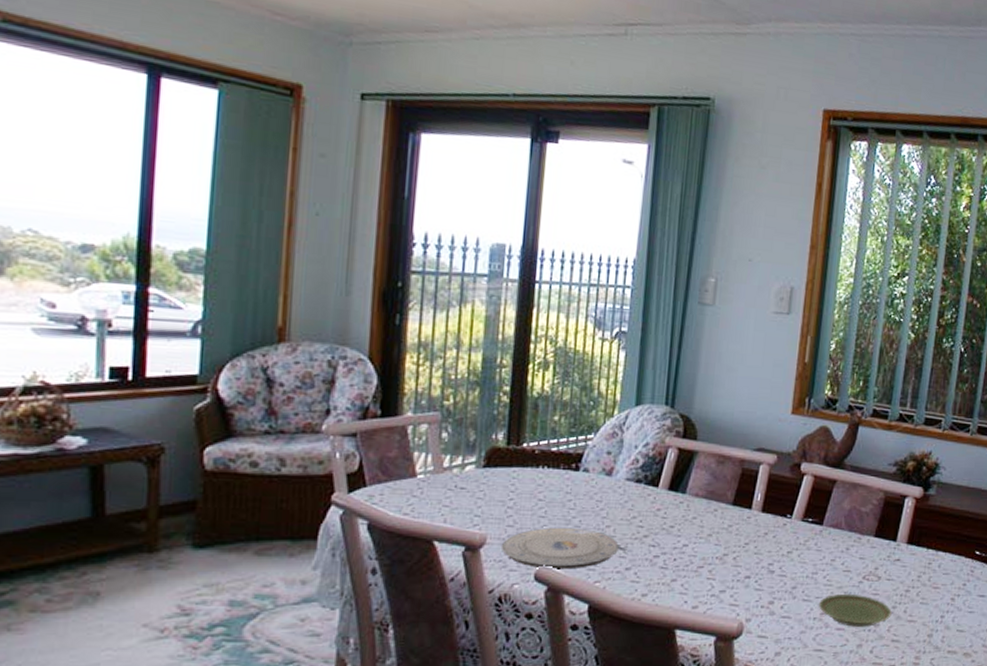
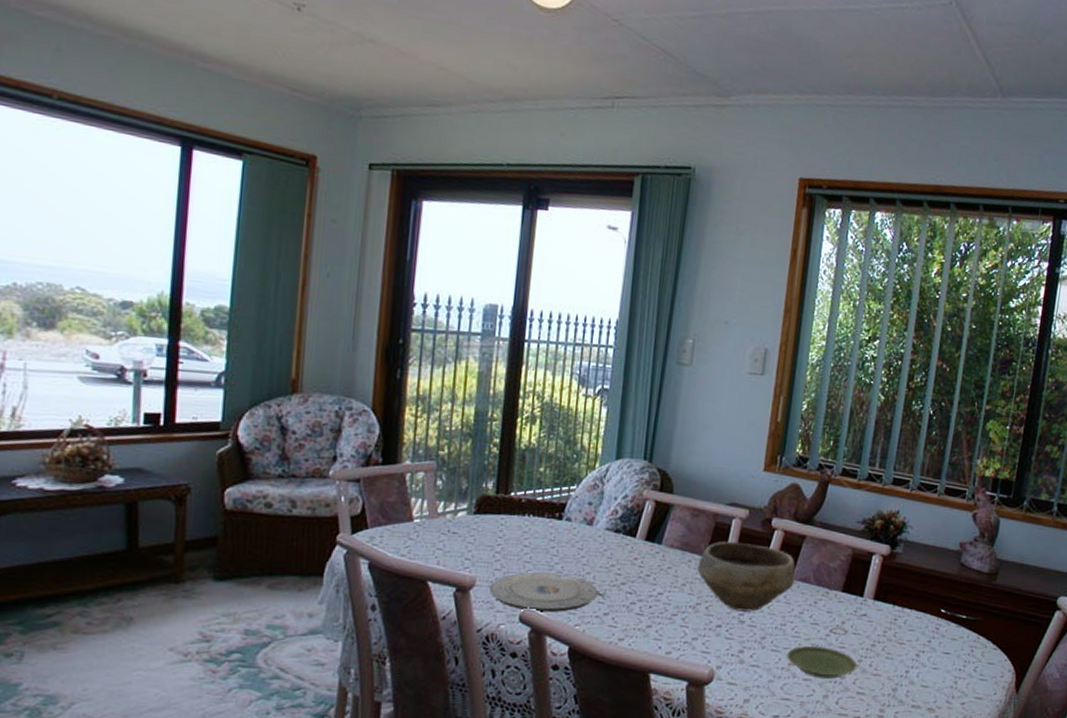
bowl: none [724,488,826,562] -> present [697,541,796,613]

